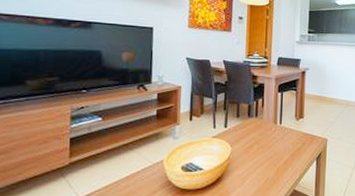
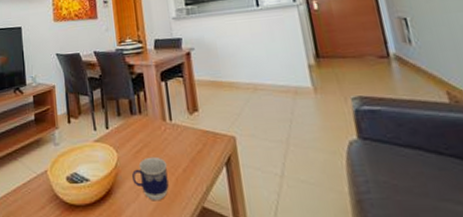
cup: none [241,151,272,186] -> present [131,156,169,201]

